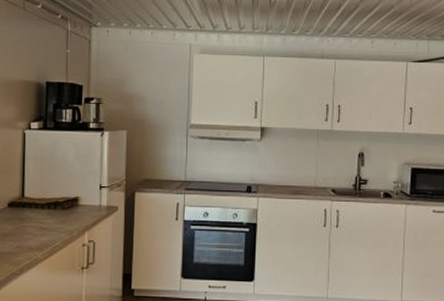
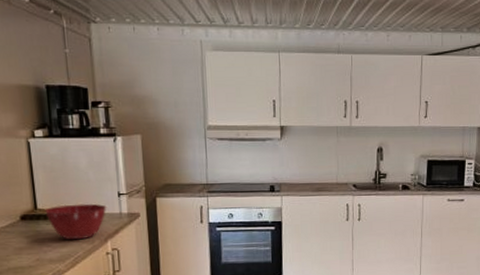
mixing bowl: none [31,194,88,230] -> present [45,203,107,240]

